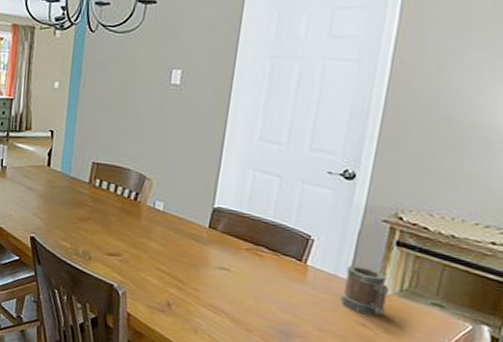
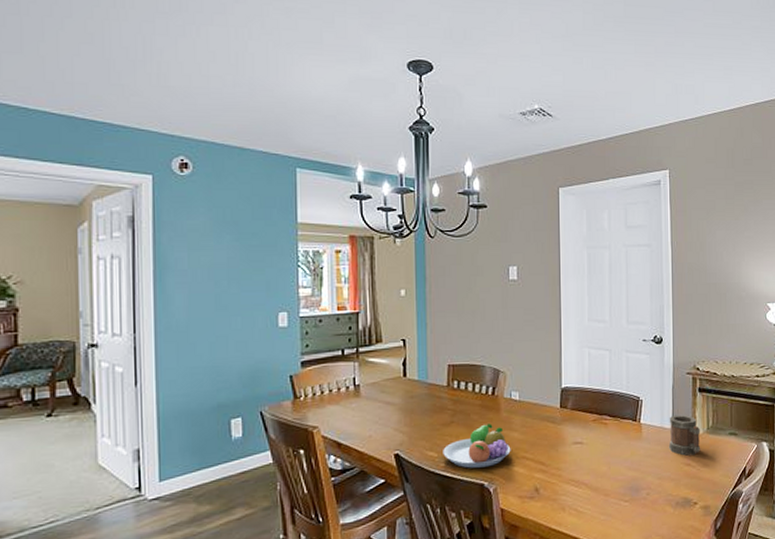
fruit bowl: none [76,227,147,270] -> present [443,424,511,468]

